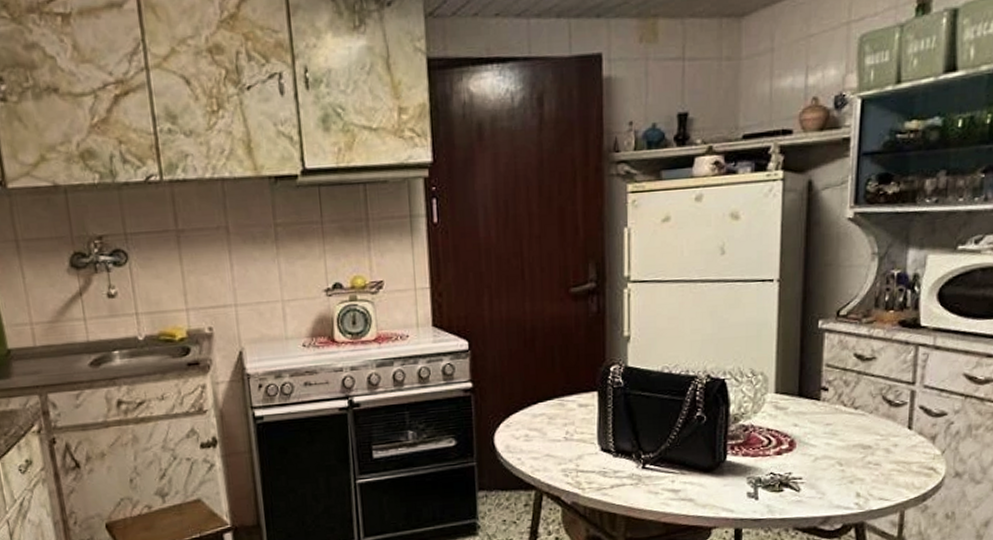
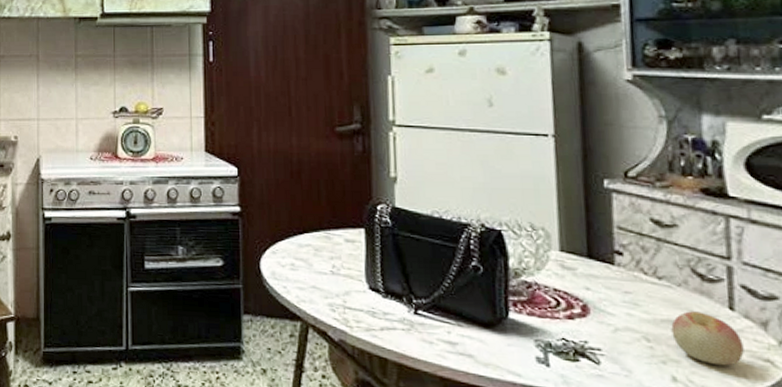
apple: none [860,434,915,479] -> present [671,311,744,366]

